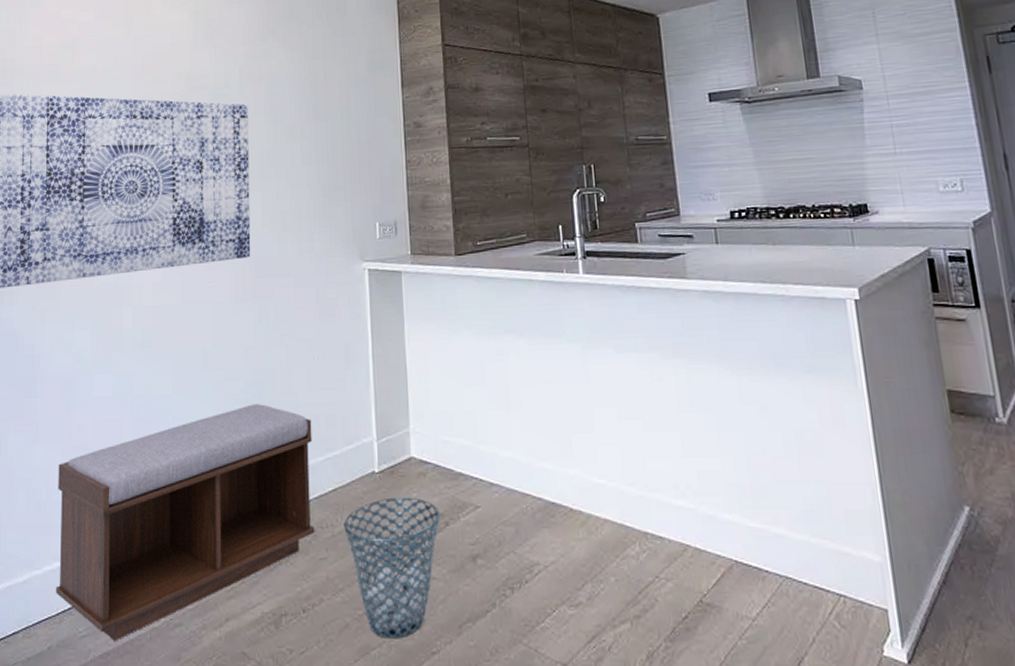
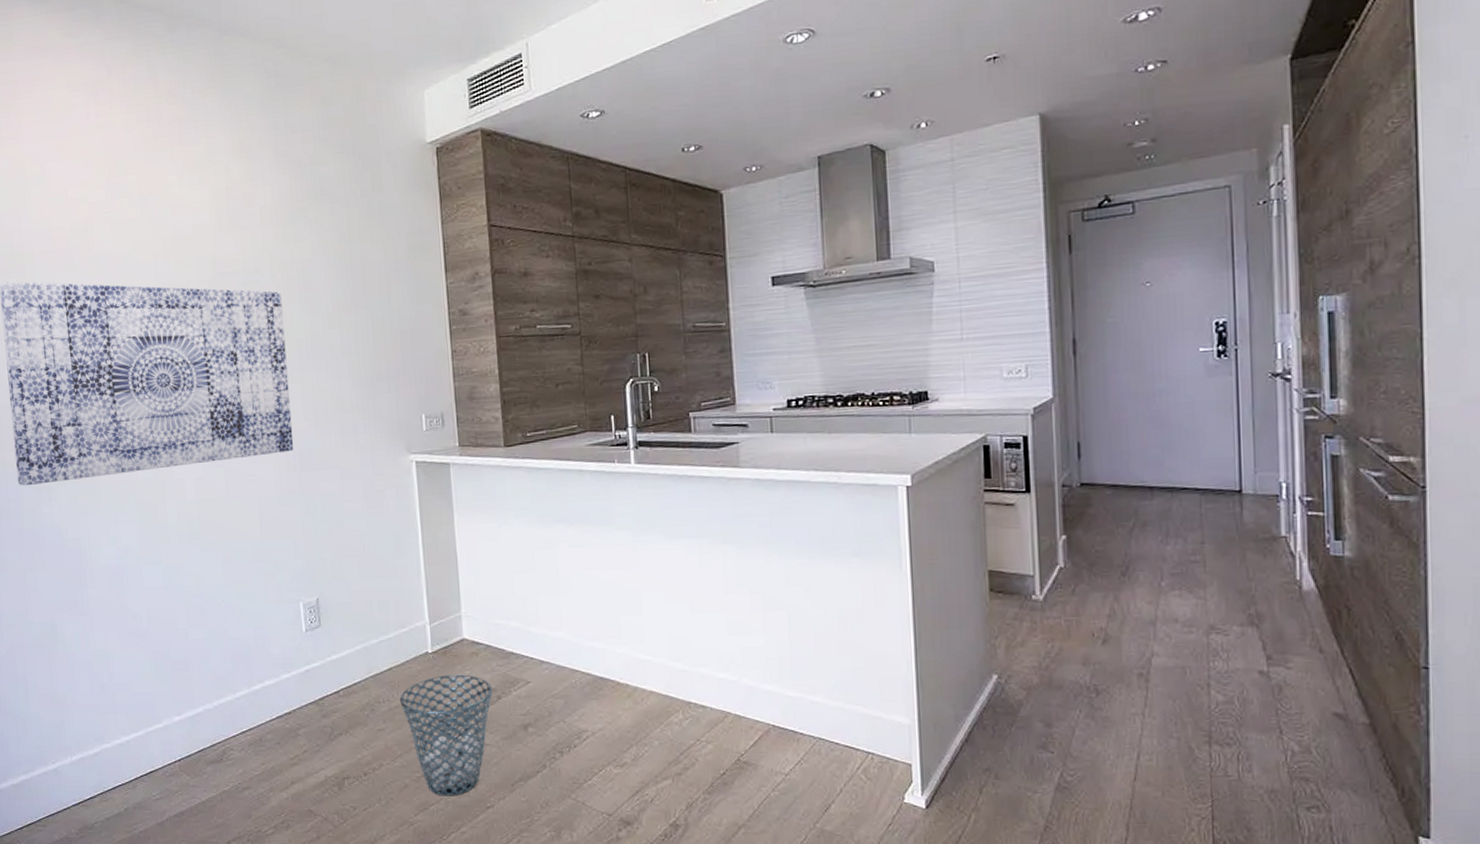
bench: present [56,404,315,641] -> none [117,592,373,803]

